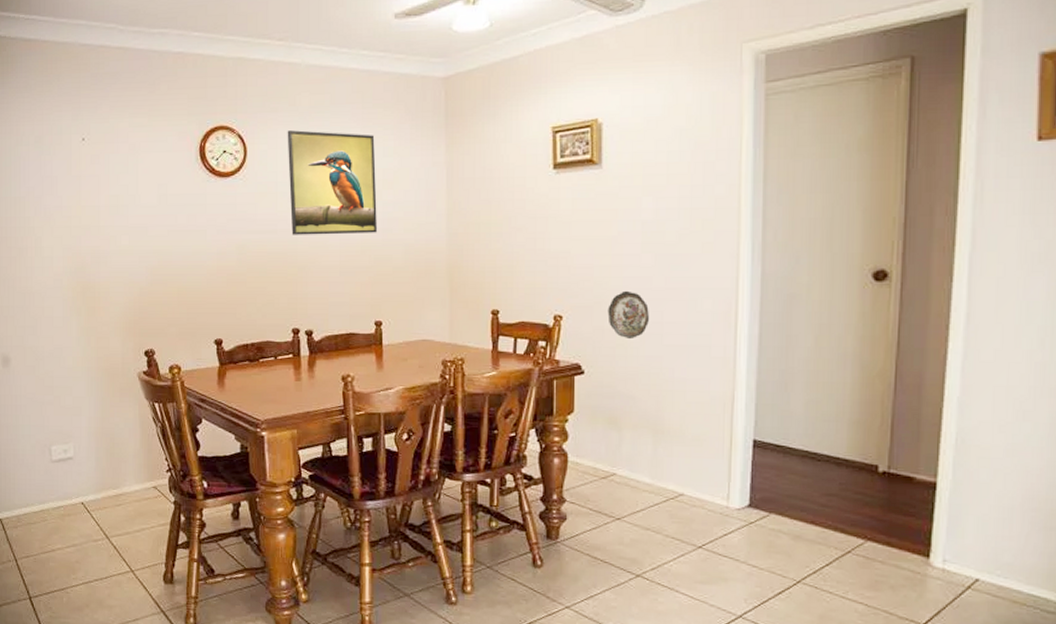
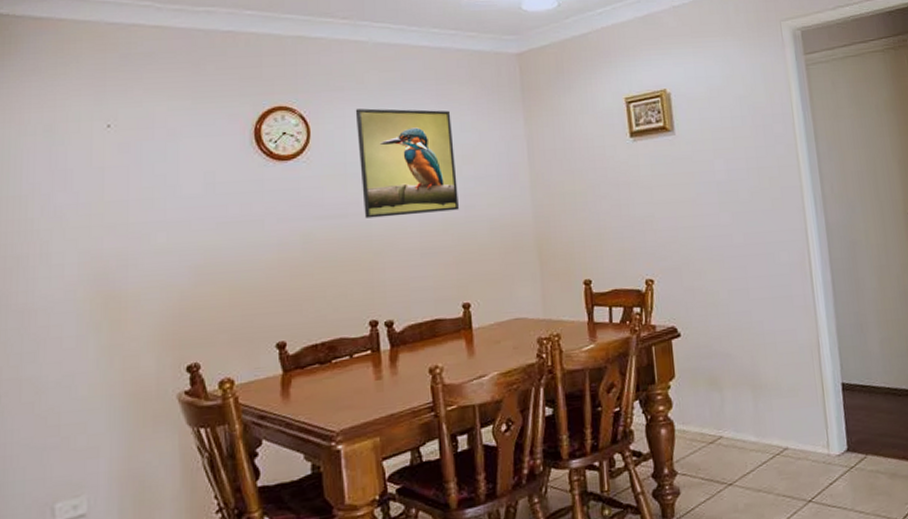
decorative plate: present [607,290,649,340] -> none [695,249,734,297]

